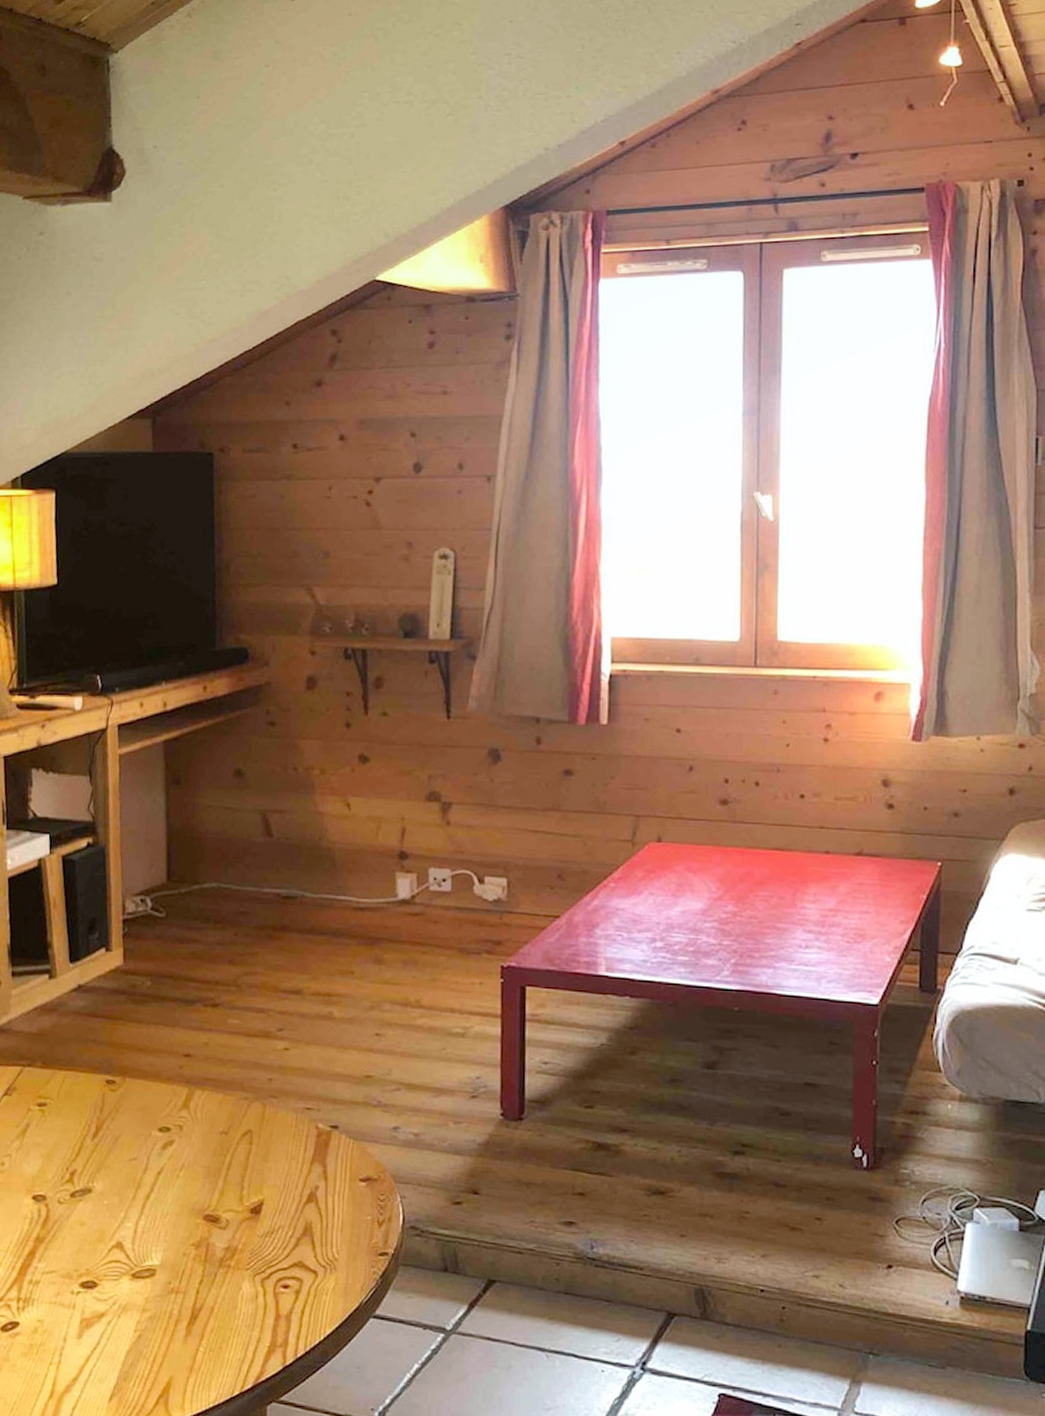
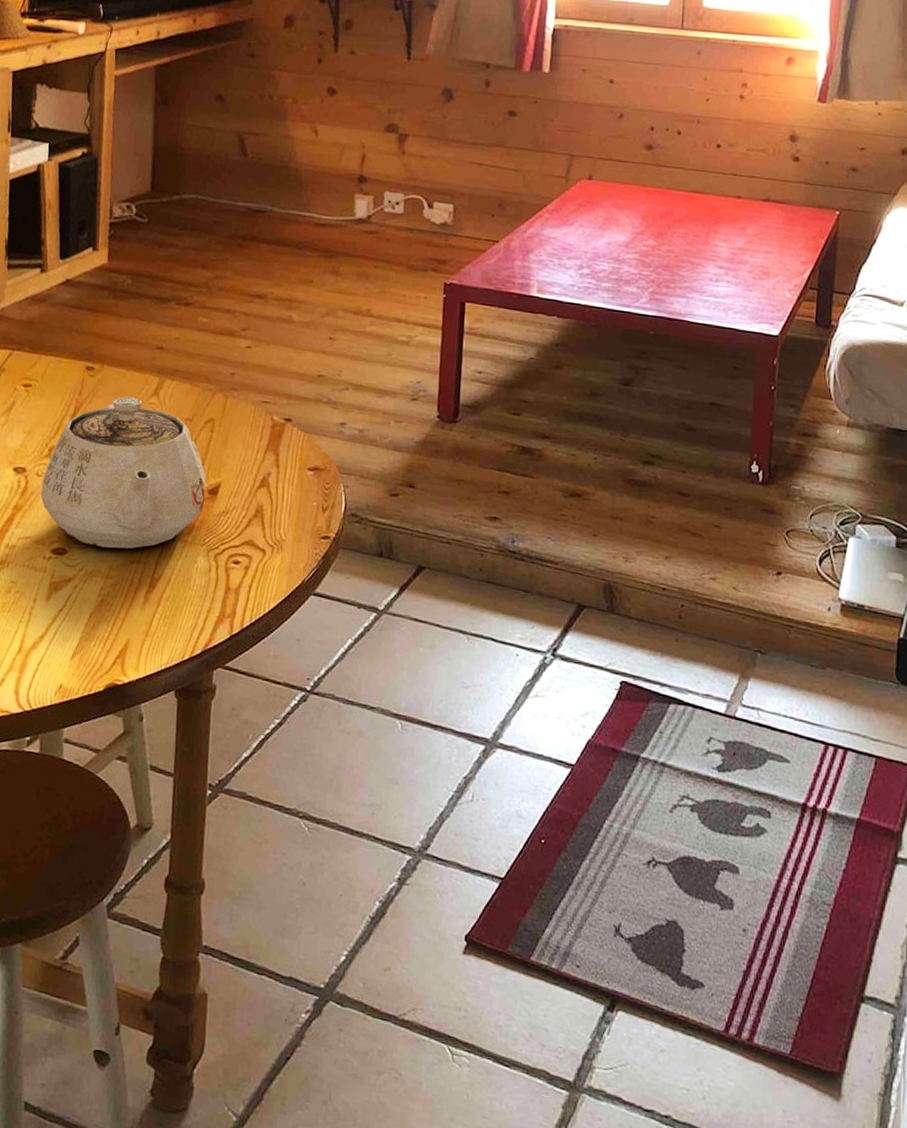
teapot: none [64,1111,248,1279] -> present [40,396,207,549]

